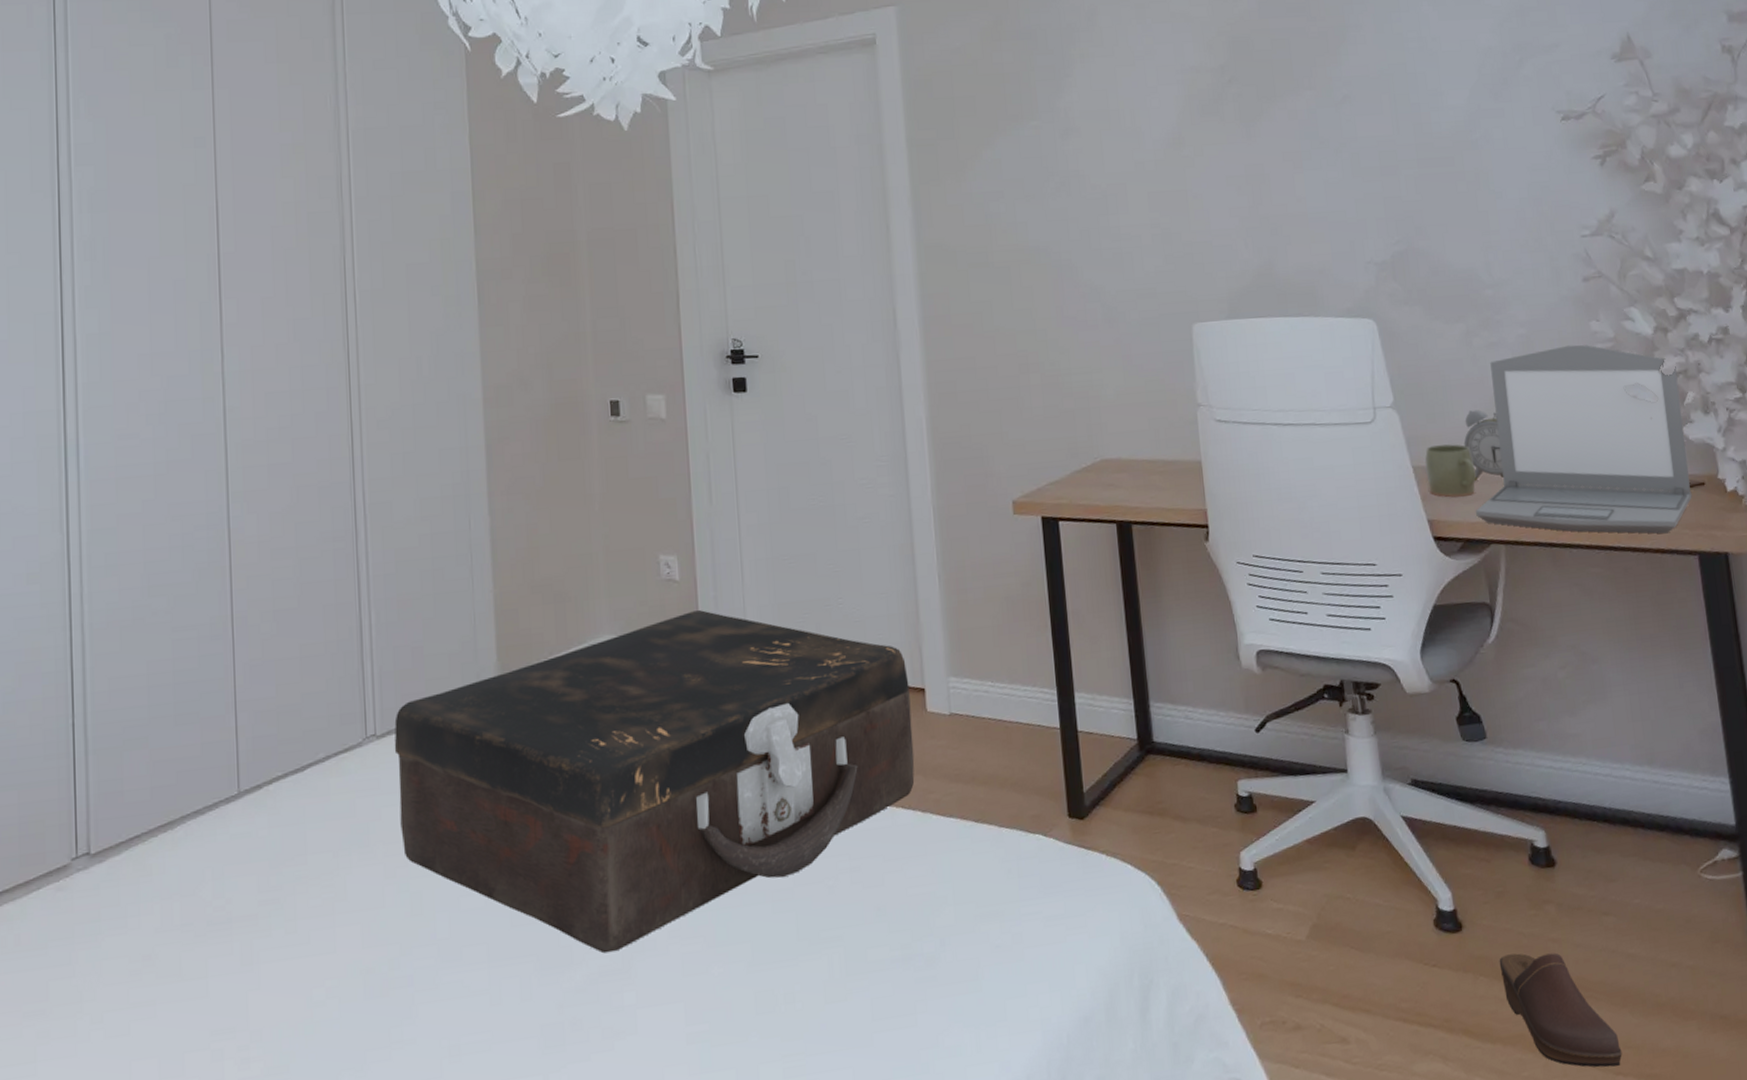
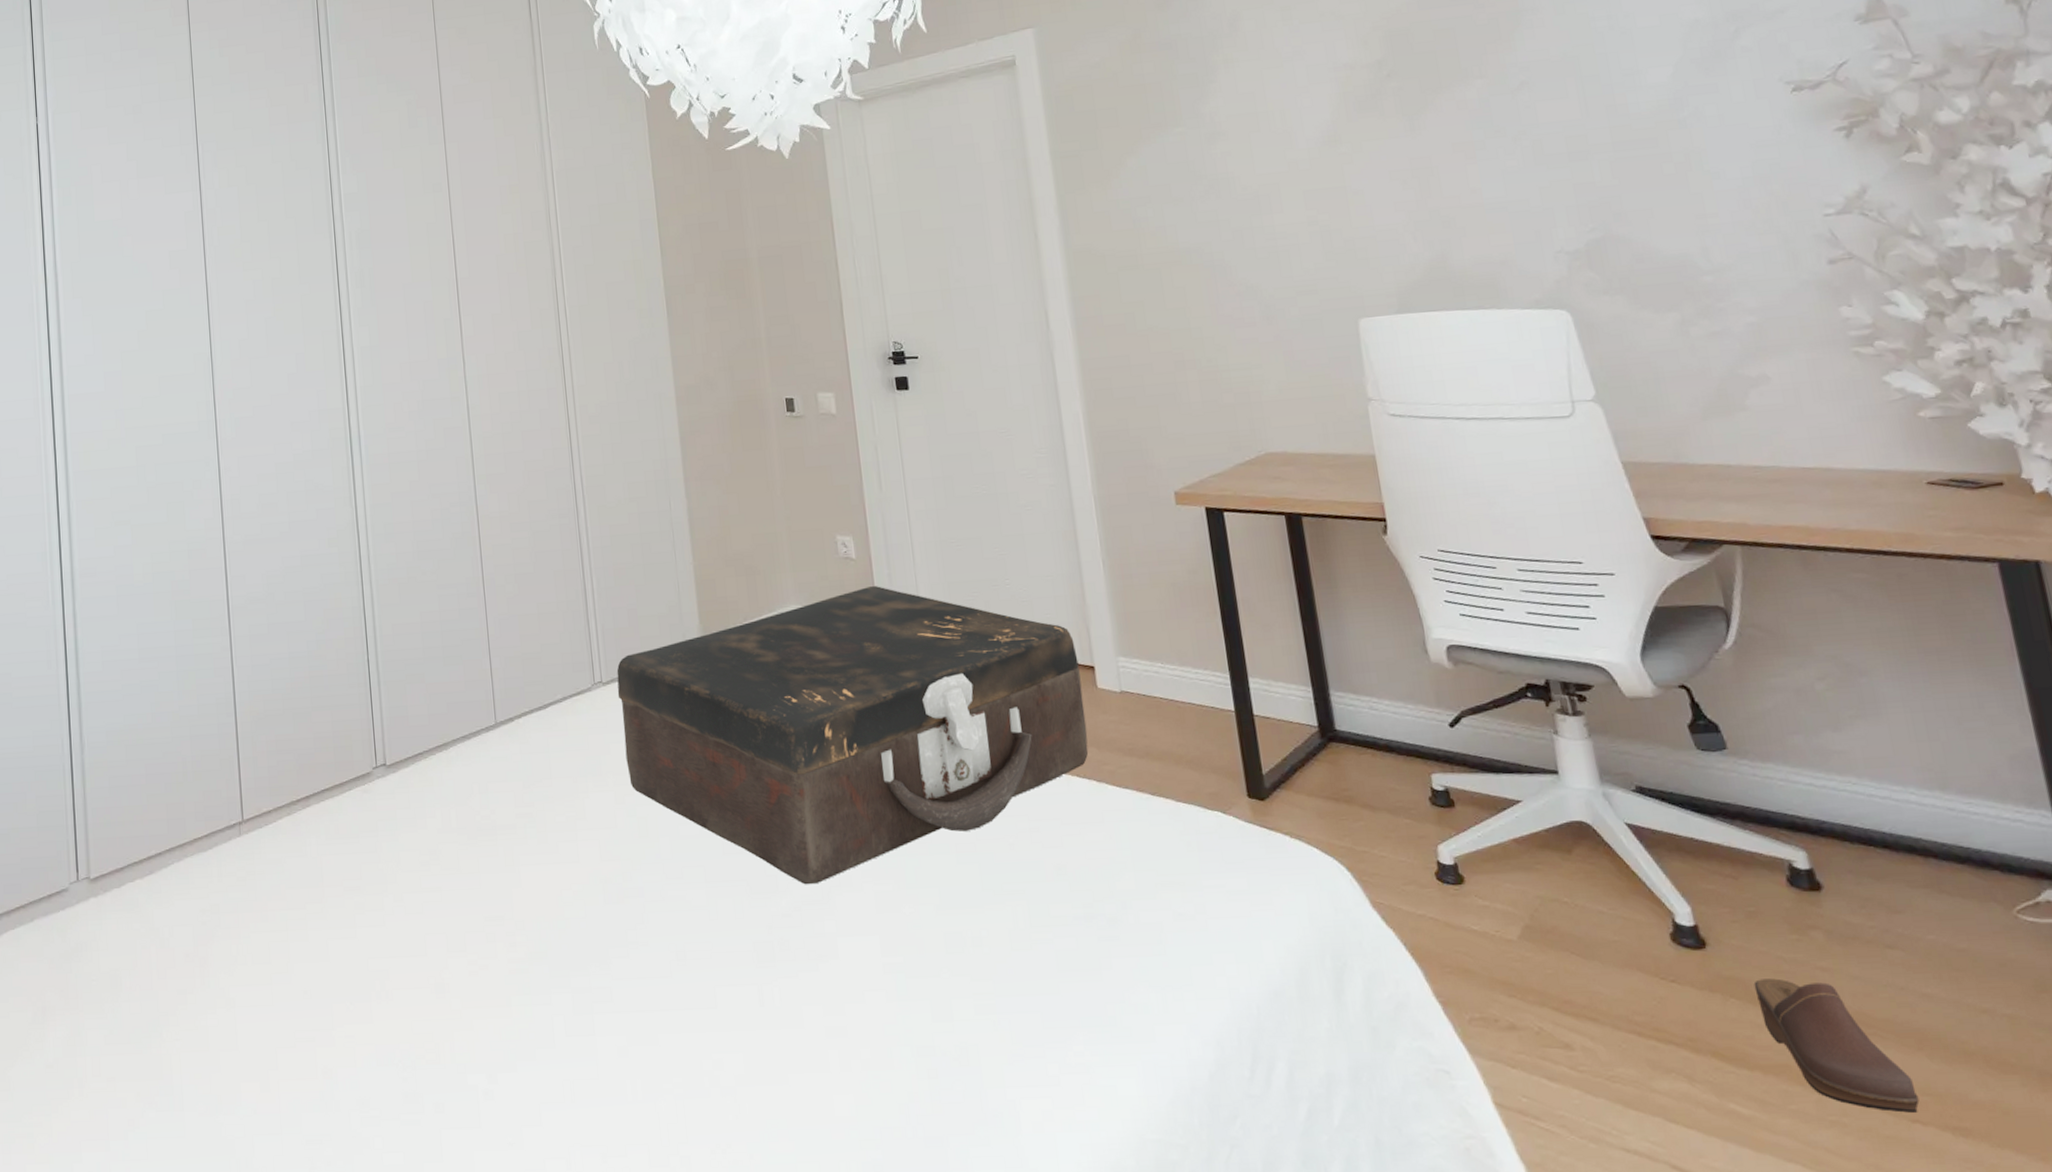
mug: present [1425,444,1476,498] -> none [1636,439,1701,495]
alarm clock: present [1463,410,1504,482] -> none [1683,403,1736,479]
laptop: present [1476,345,1692,534] -> none [1702,332,1987,538]

